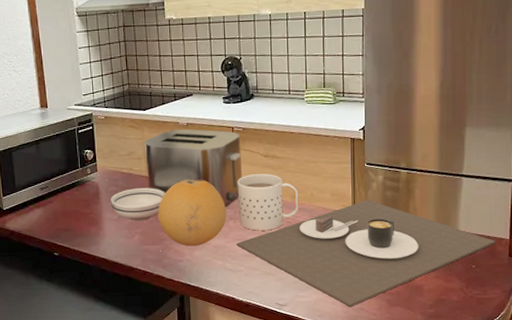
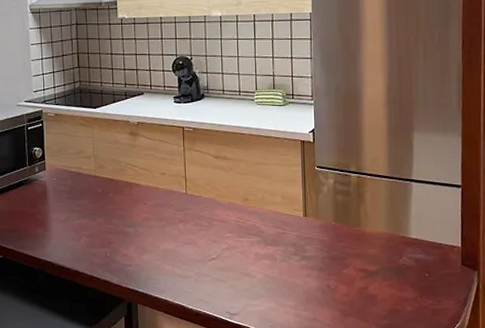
bowl: present [111,188,165,221] -> none [58,188,114,222]
toaster: present [145,129,243,207] -> none [94,128,193,210]
fruit: present [158,180,227,247] -> none [107,180,177,250]
place setting: present [236,200,496,307] -> none [186,204,448,317]
mug: present [237,174,299,231] -> none [187,175,250,235]

